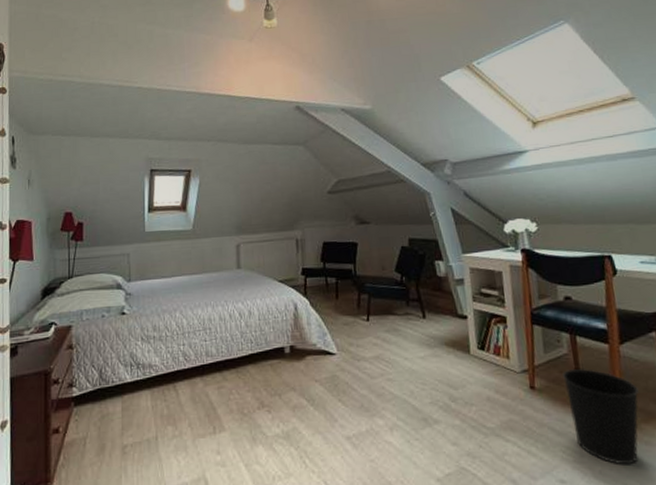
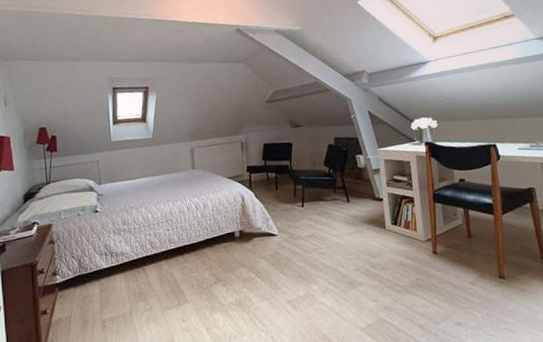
wastebasket: present [562,369,639,465] -> none [458,235,517,308]

